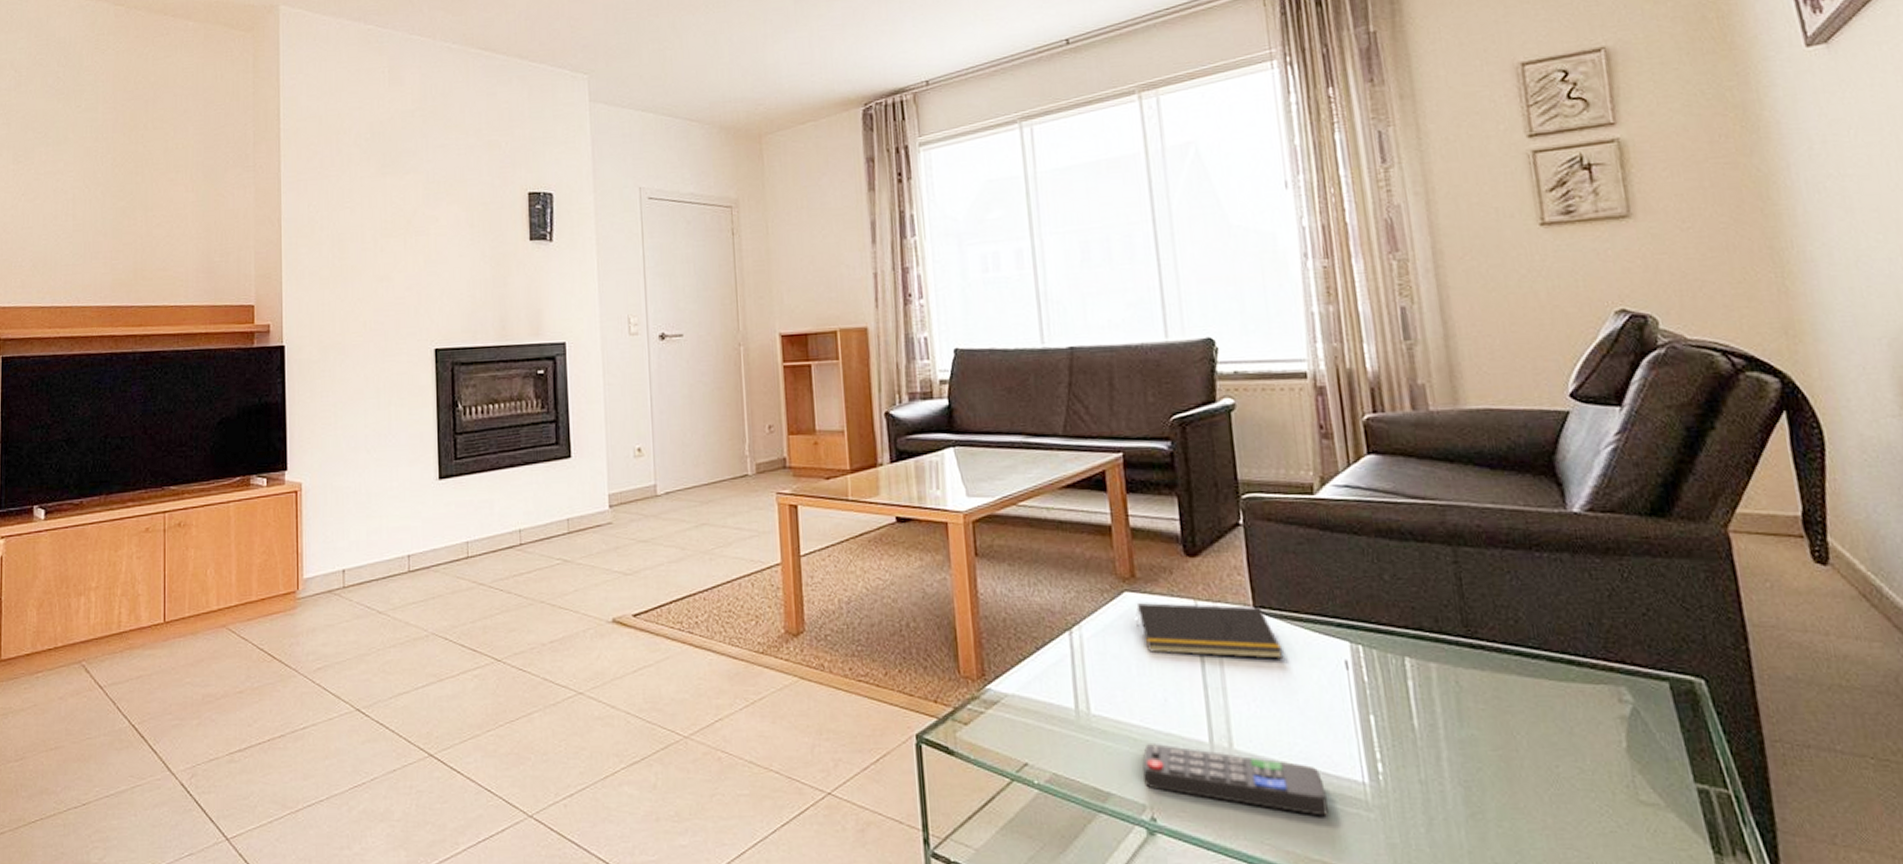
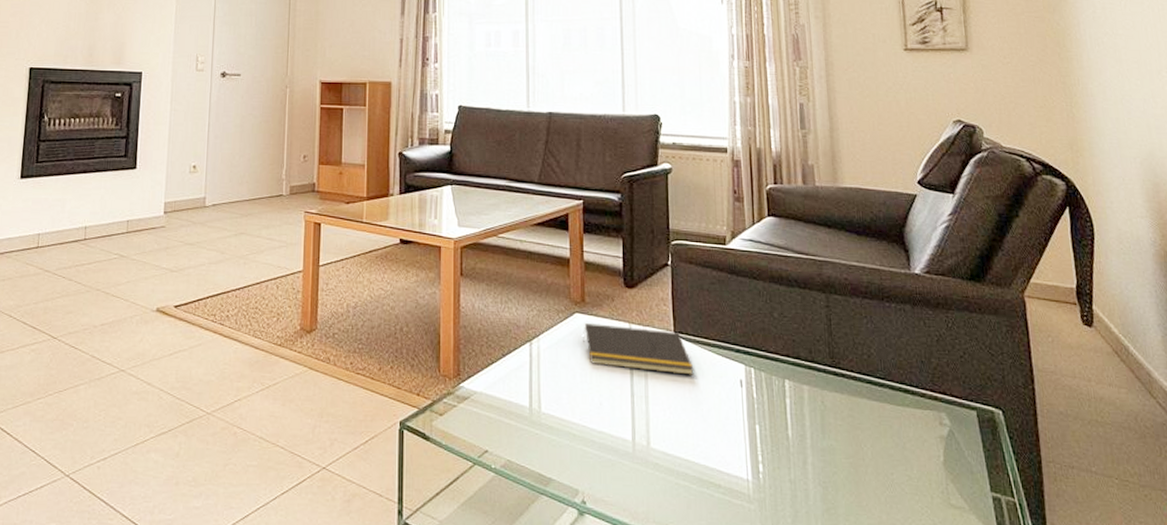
remote control: present [1142,744,1328,817] -> none [579,439,720,506]

